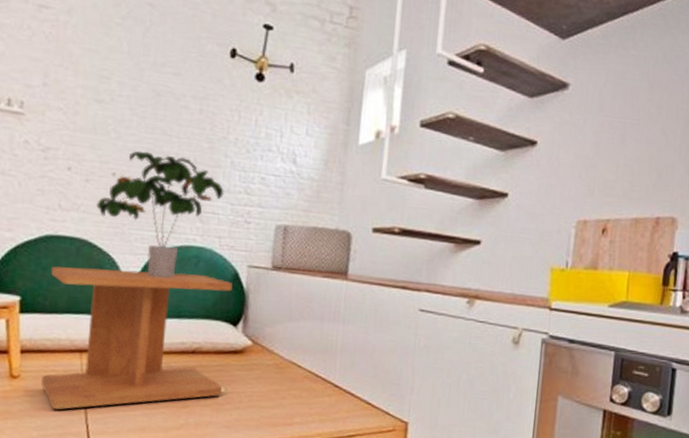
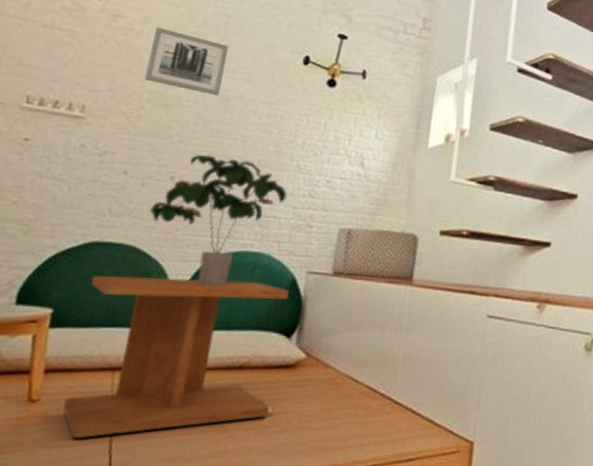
wall art: none [77,18,155,91] -> present [145,27,229,96]

